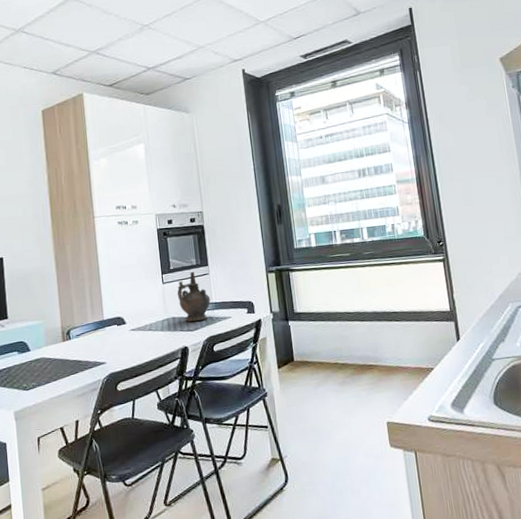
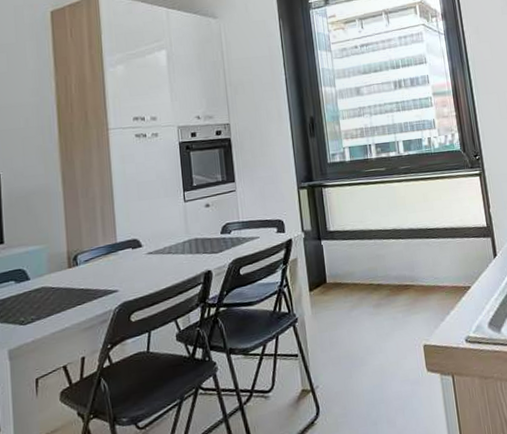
ceremonial vessel: present [177,272,211,322] -> none [200,189,237,244]

